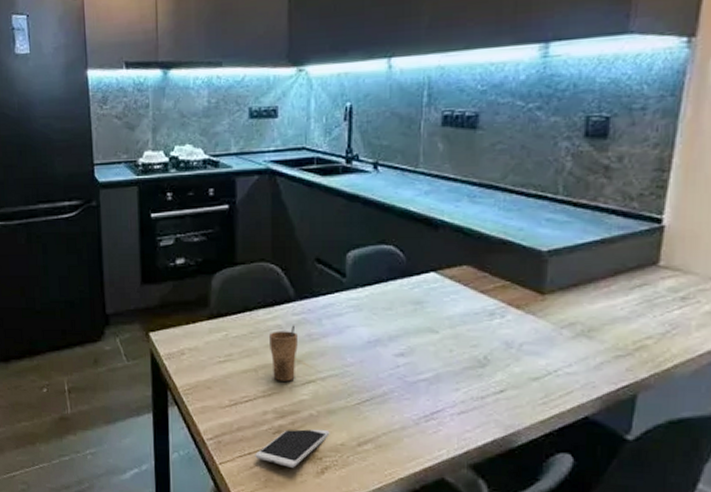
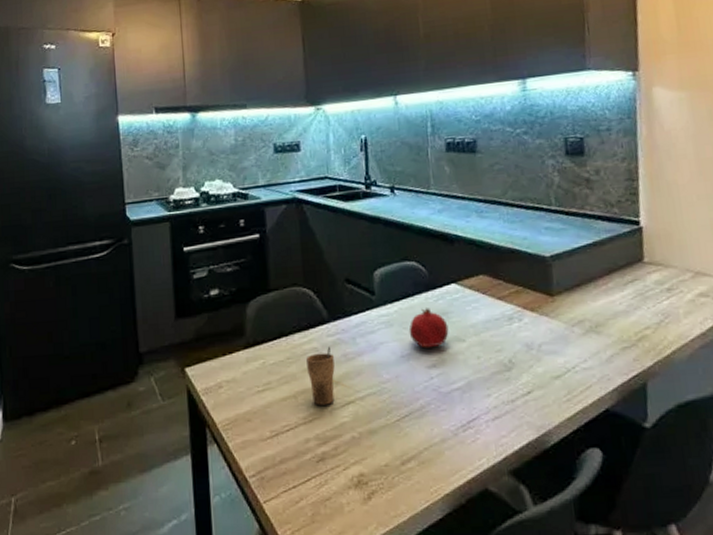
smartphone: present [255,429,330,468] -> none [300,451,373,497]
fruit: none [378,295,422,336] -> present [409,308,449,348]

